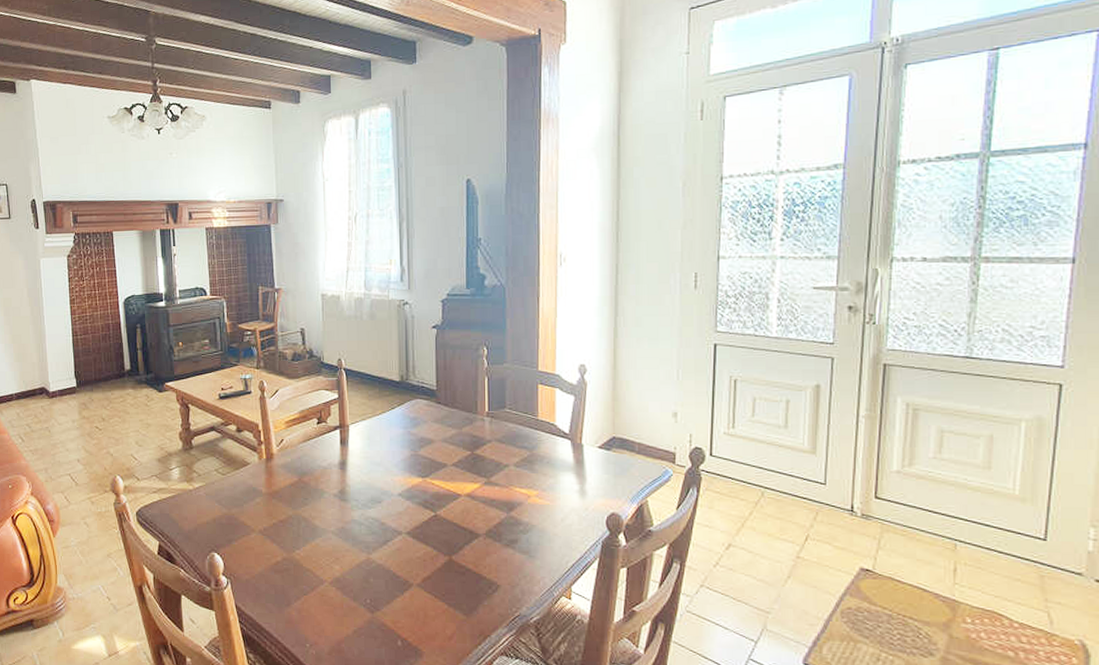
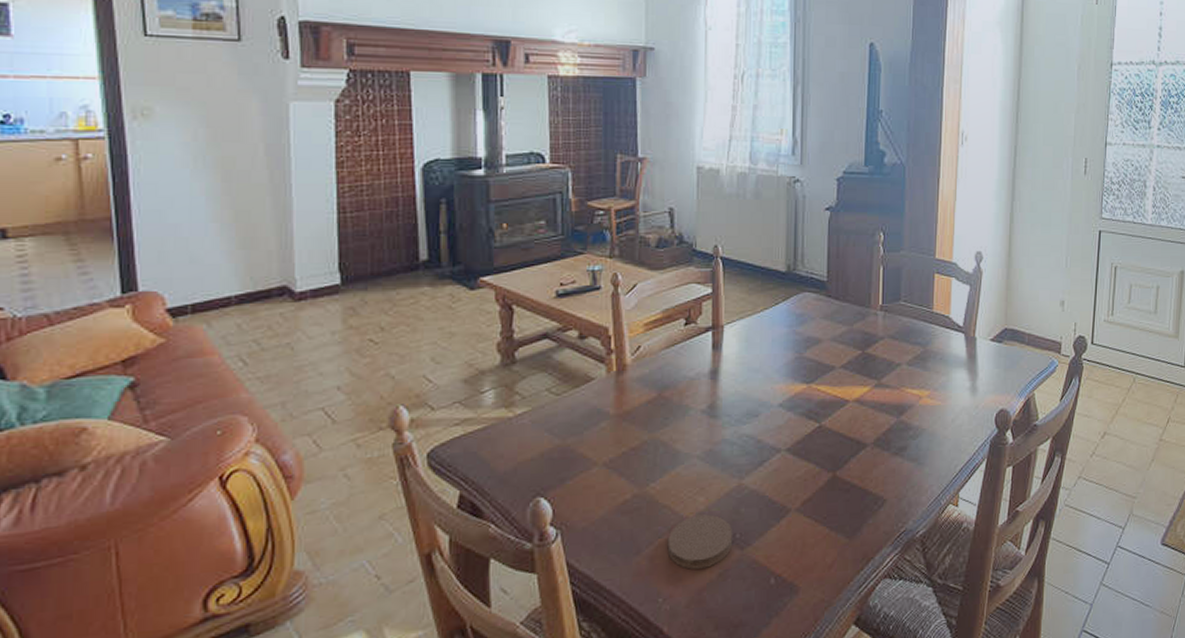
coaster: none [311,580,365,624] -> present [667,514,733,569]

